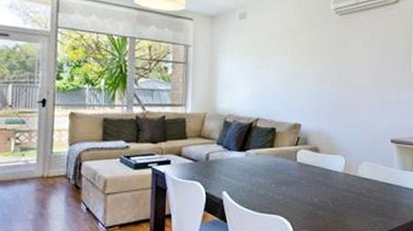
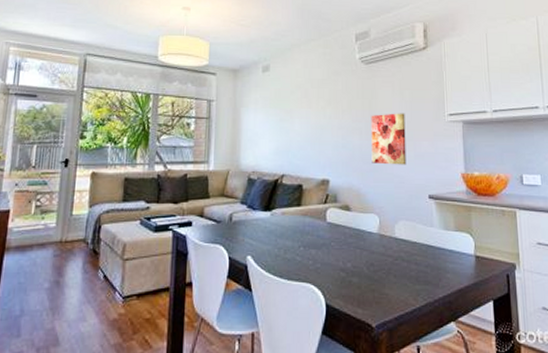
wall art: none [341,63,374,112] -> present [371,113,407,165]

